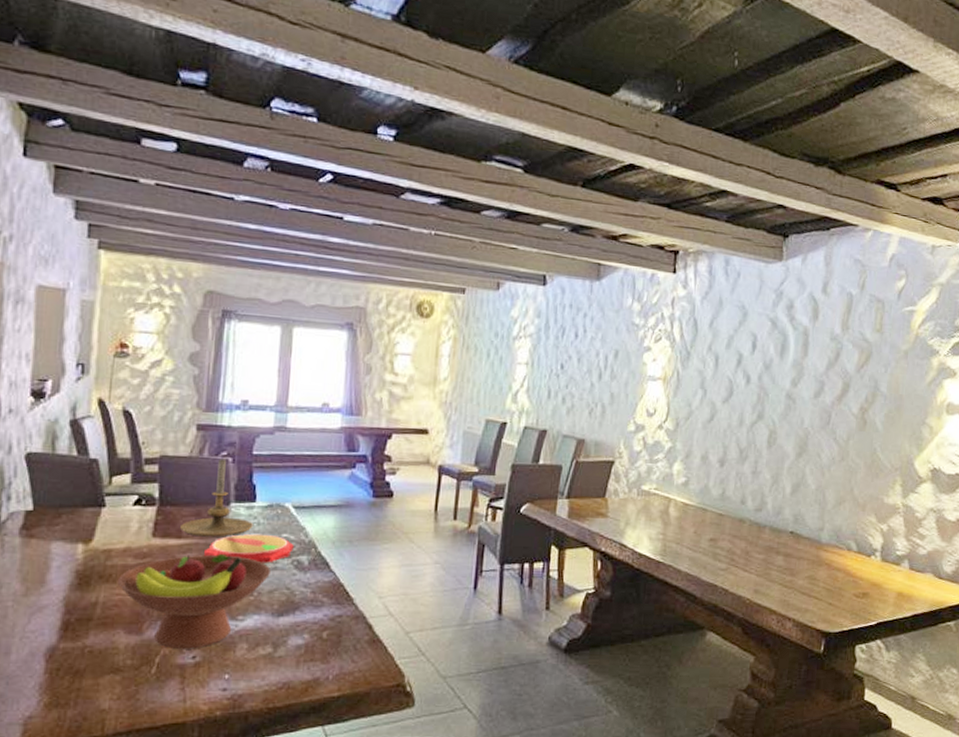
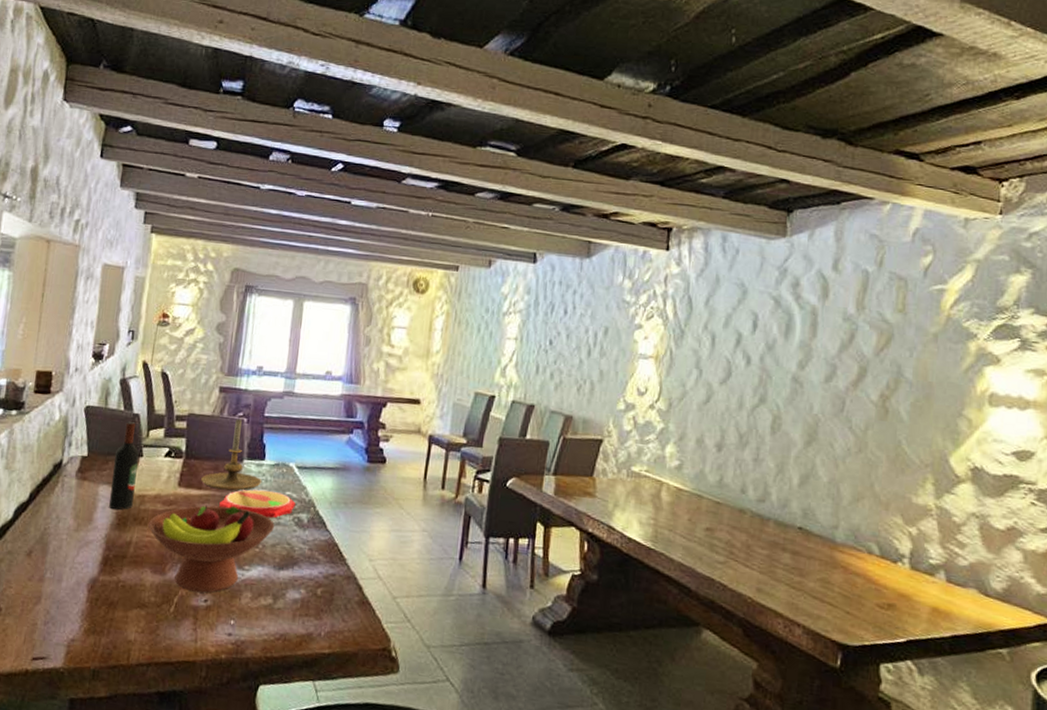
wine bottle: none [66,468,100,568] -> present [109,421,139,510]

